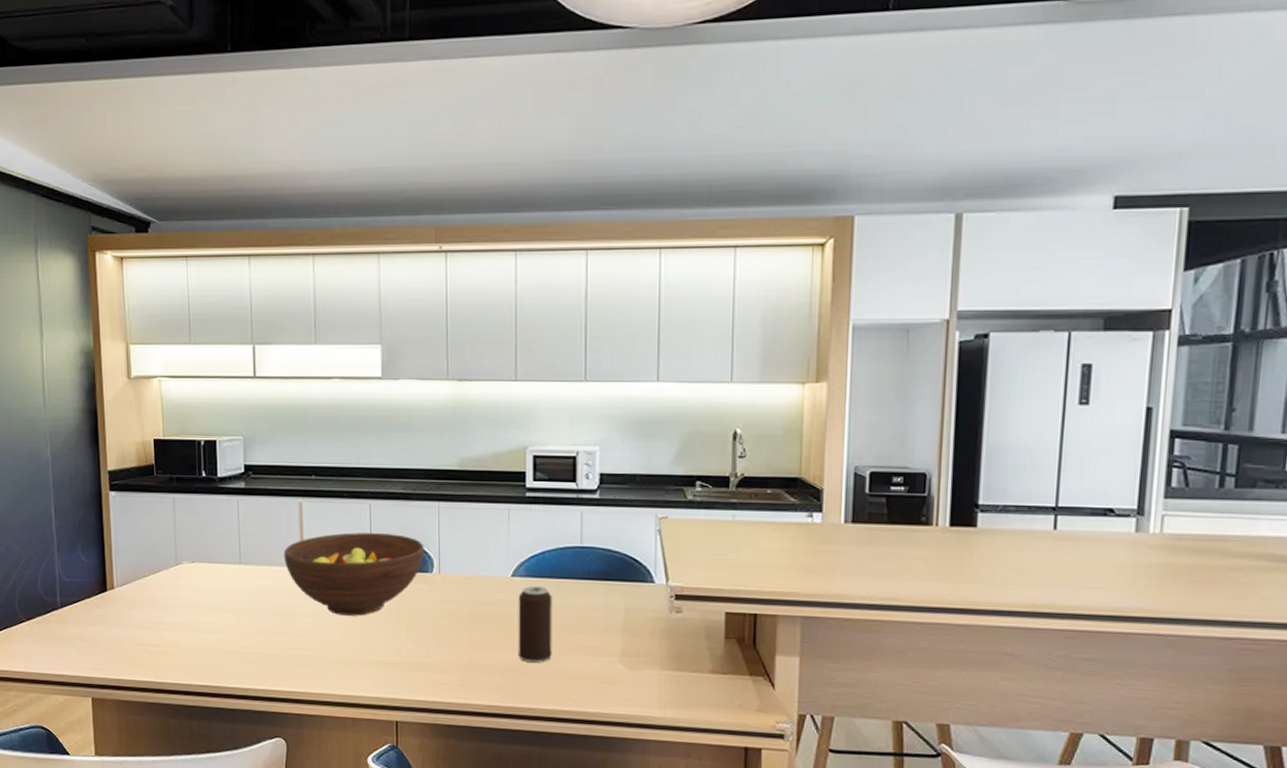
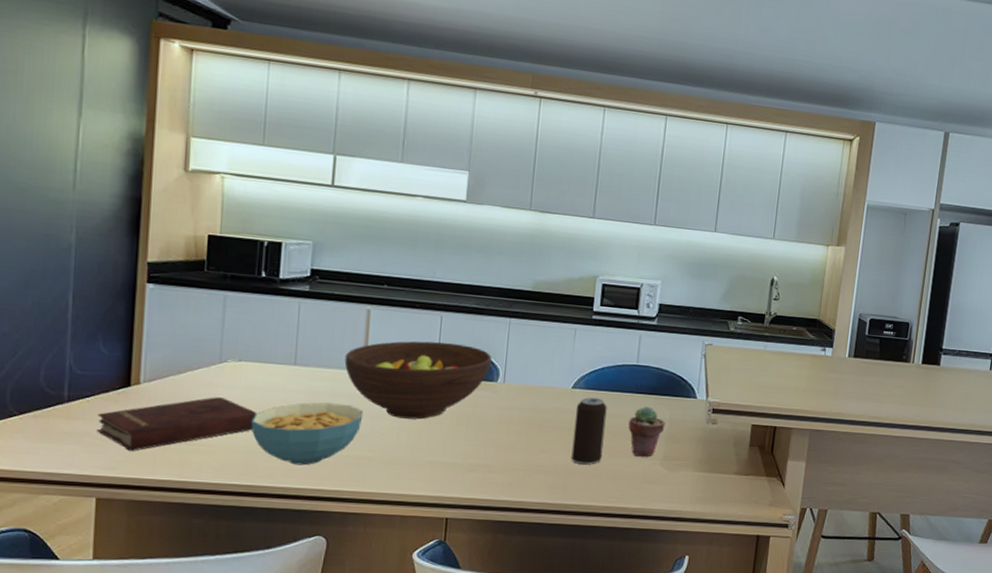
hardback book: none [84,599,212,654] -> present [97,397,256,452]
cereal bowl: none [208,601,306,666] -> present [251,402,364,466]
potted succulent: none [578,593,621,653] -> present [628,406,666,457]

